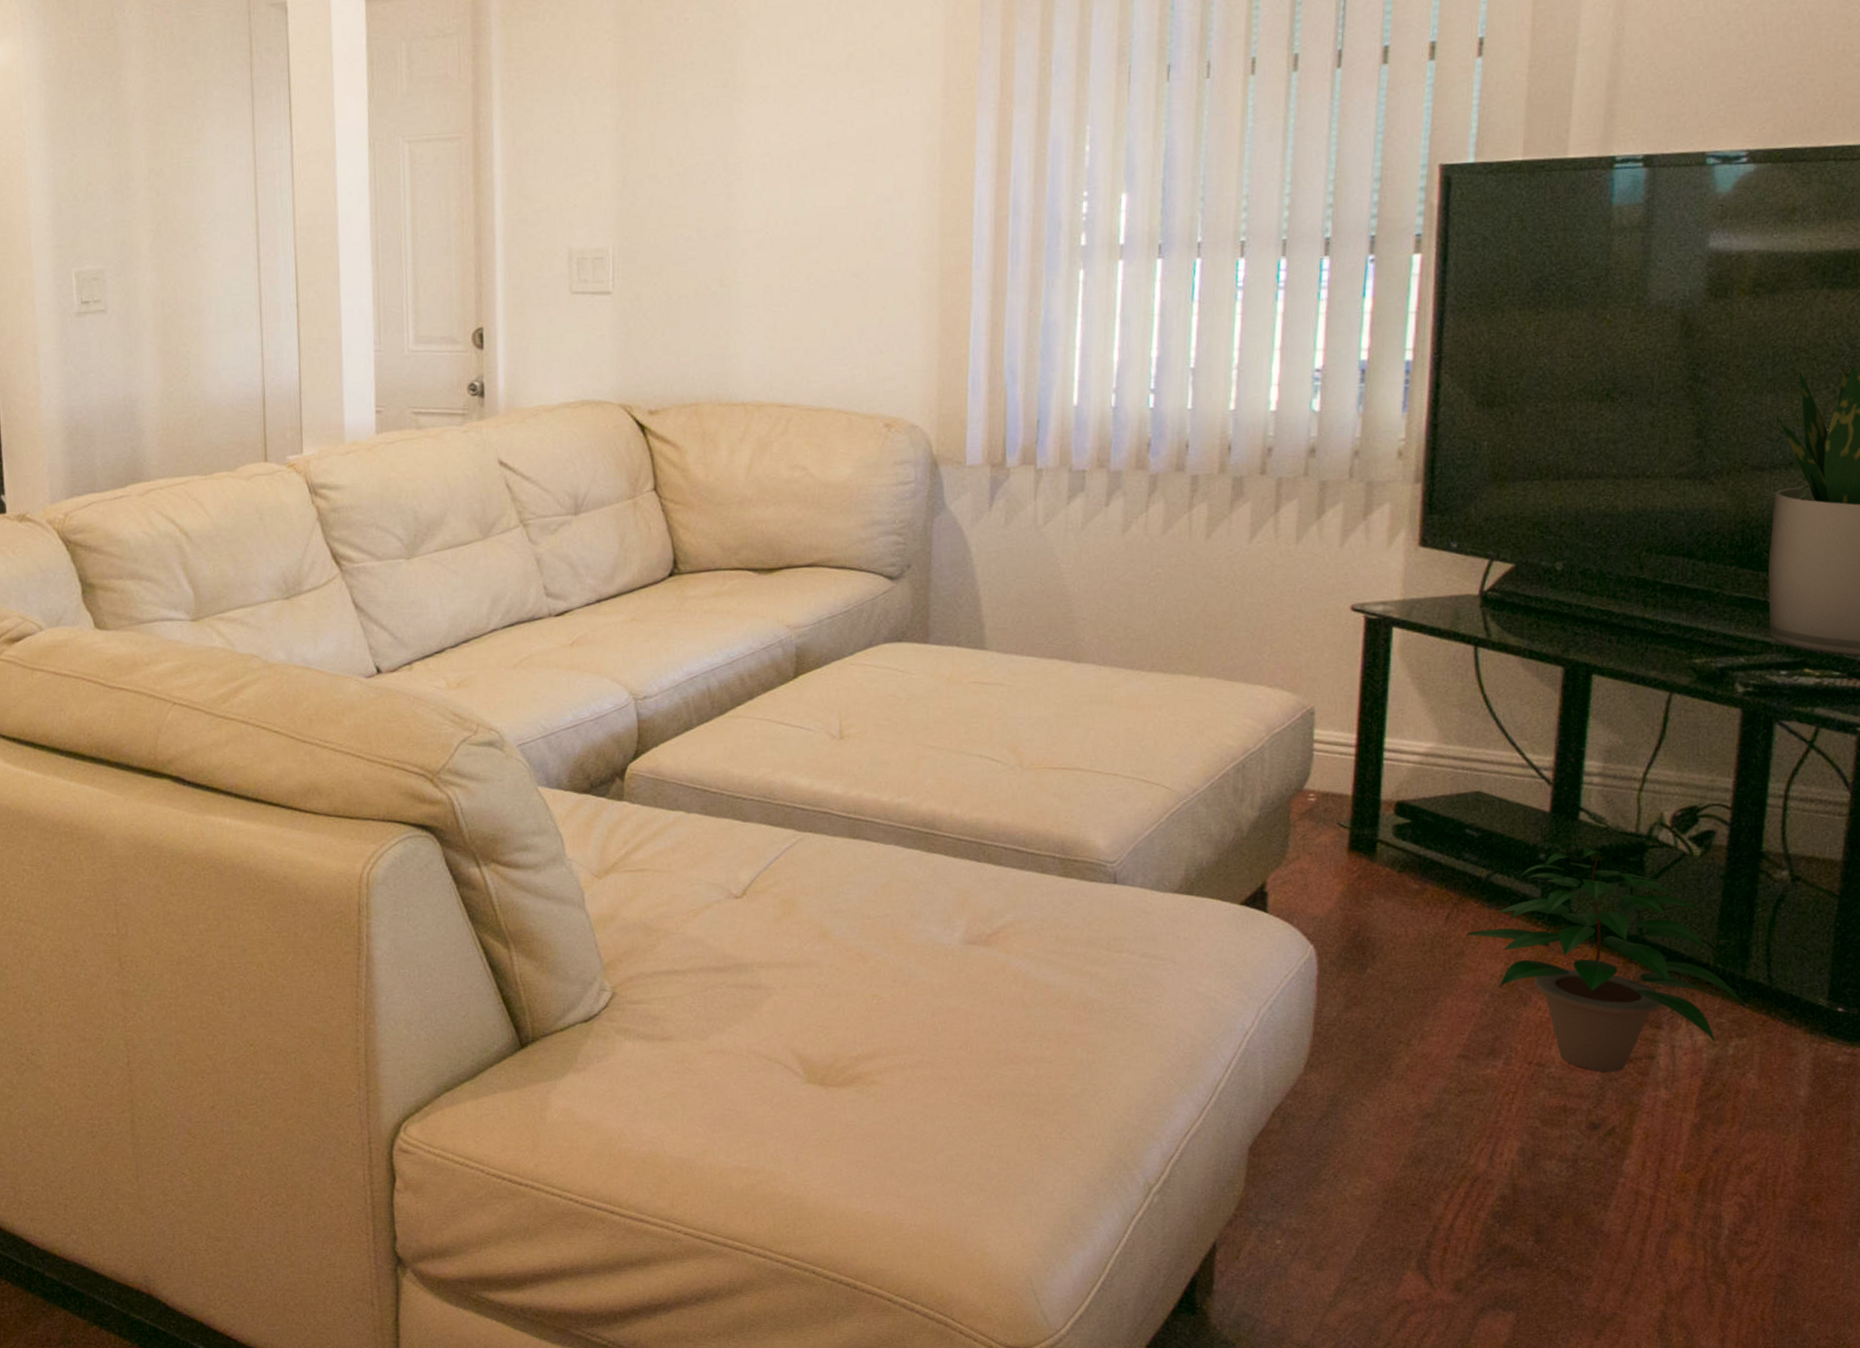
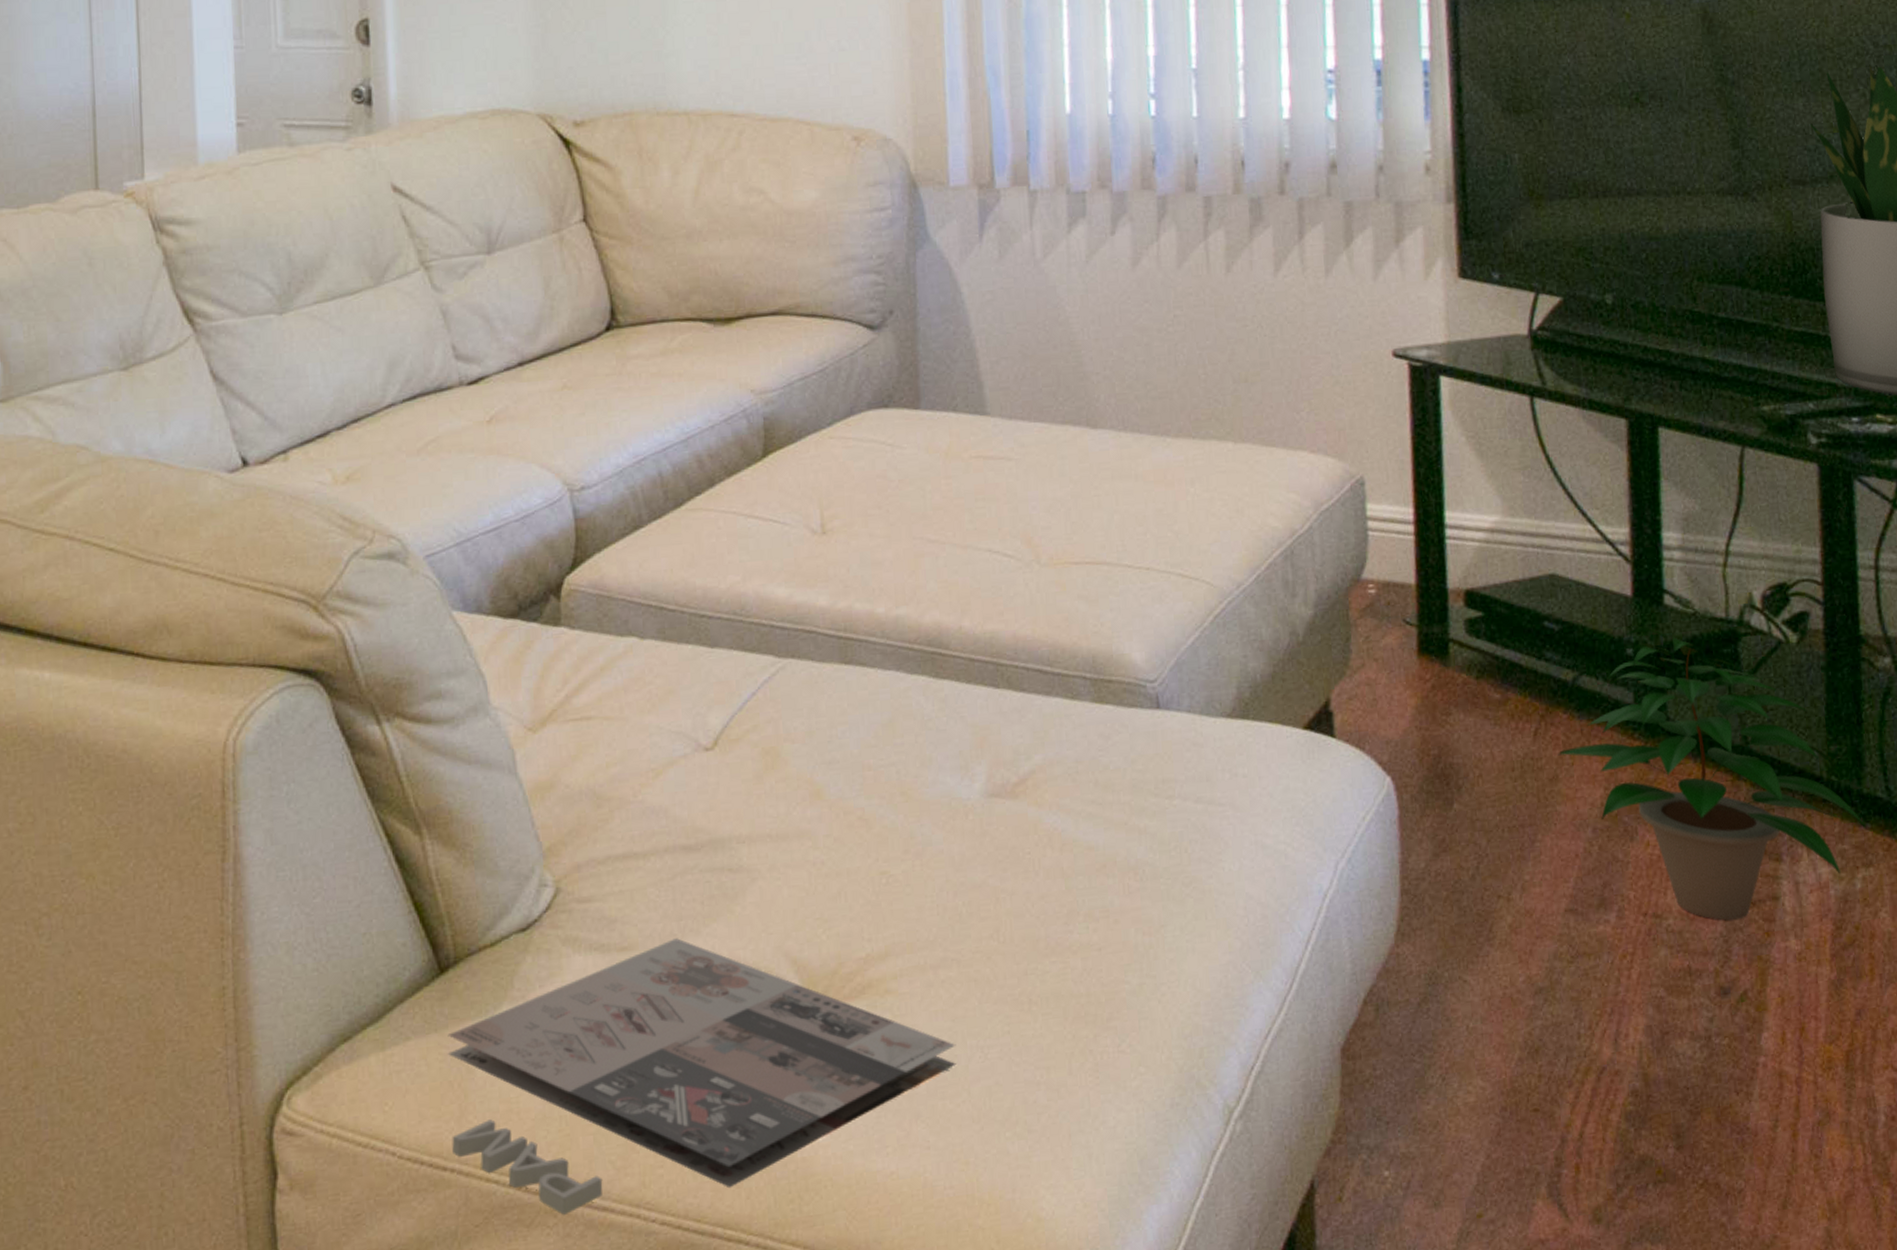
magazine: none [525,1034,927,1223] -> present [447,938,956,1216]

